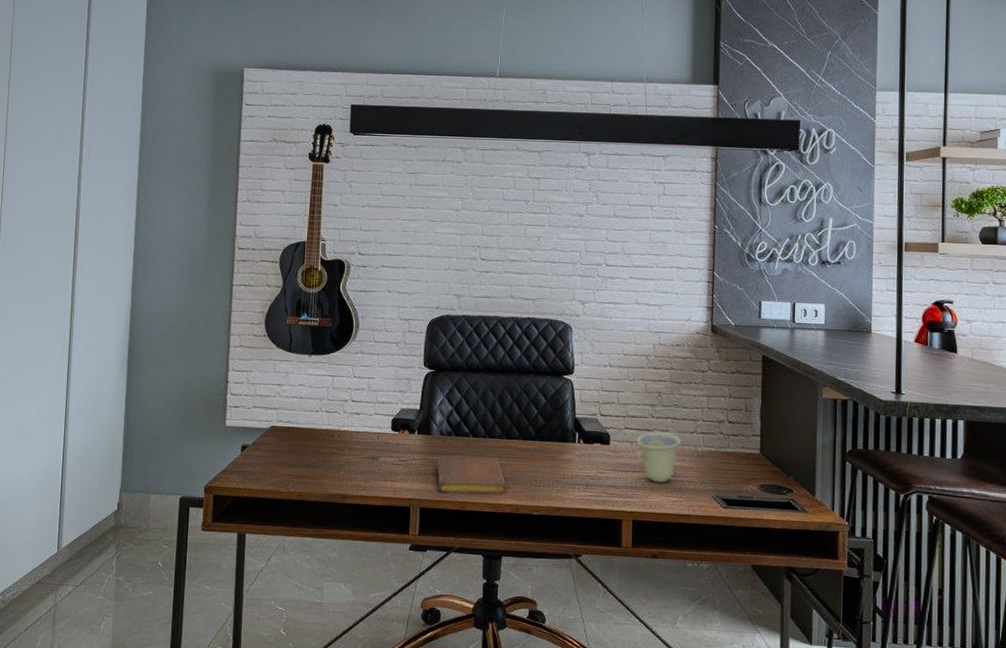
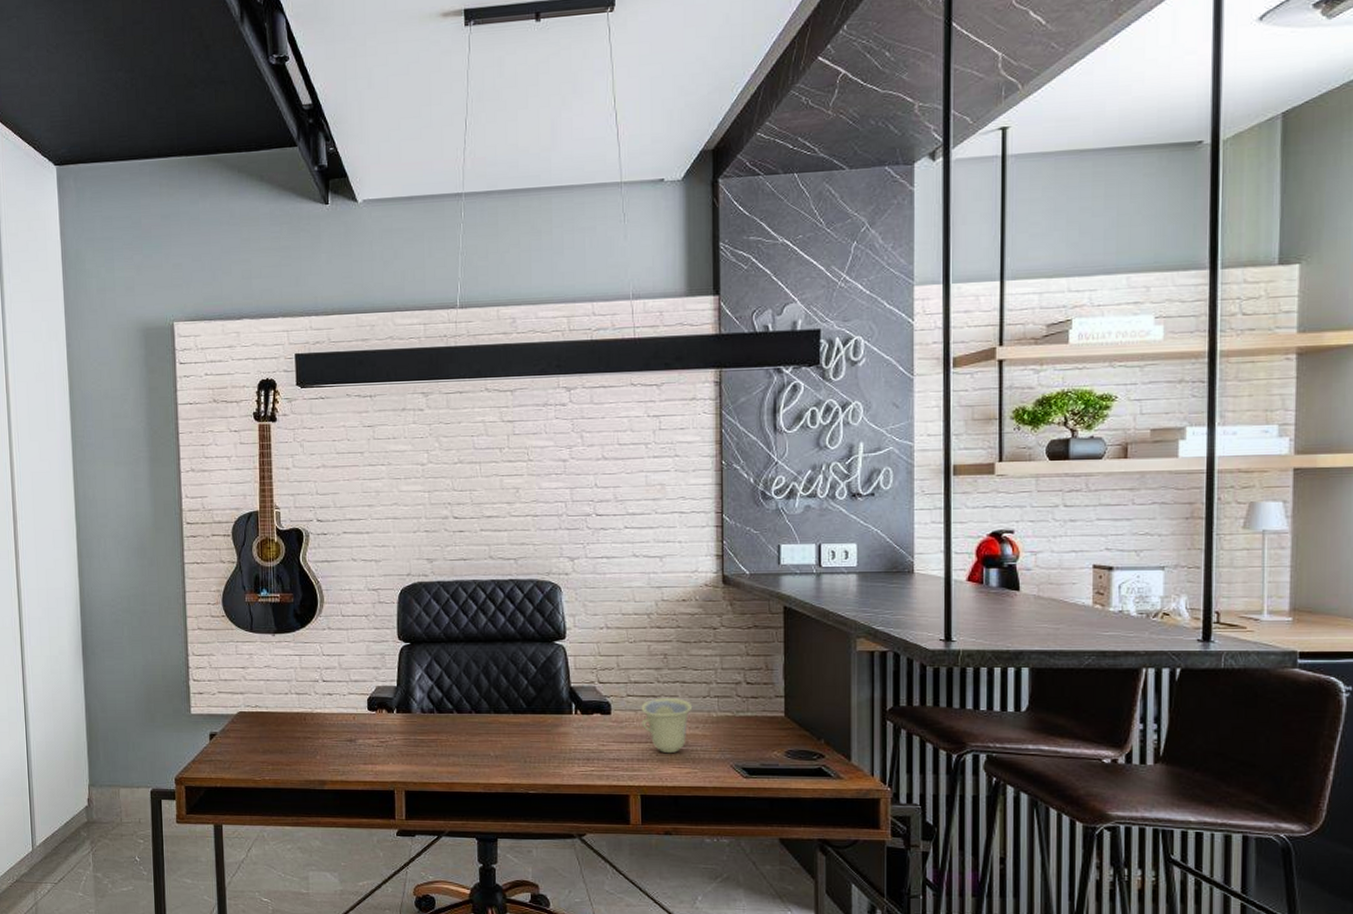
notebook: present [436,455,506,495] -> none [419,734,497,775]

